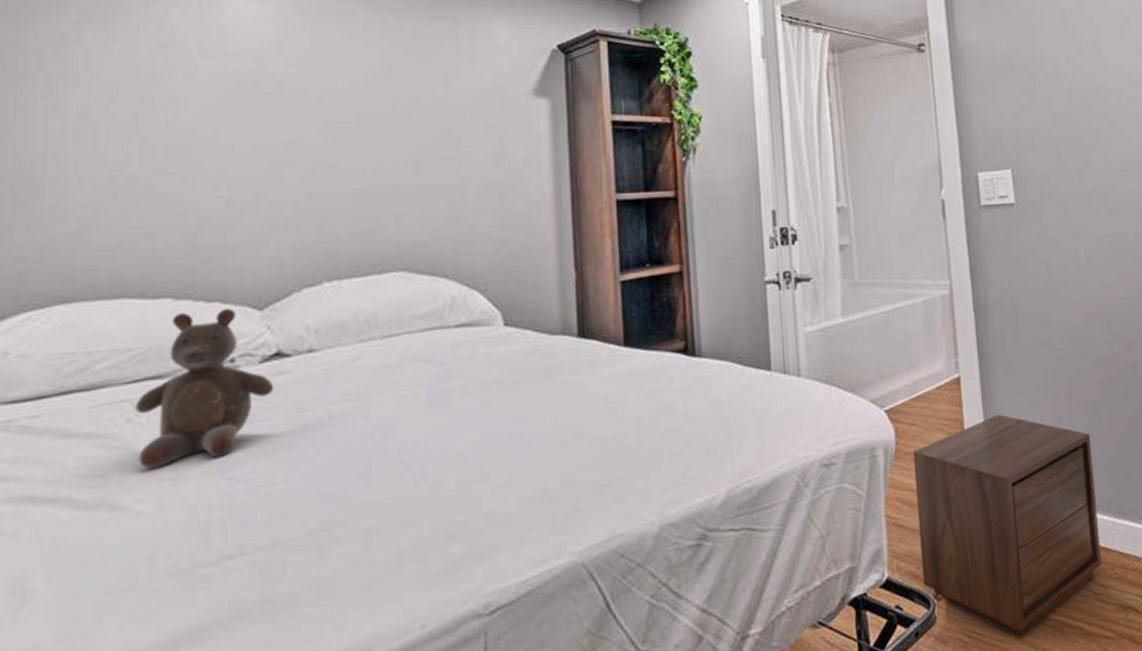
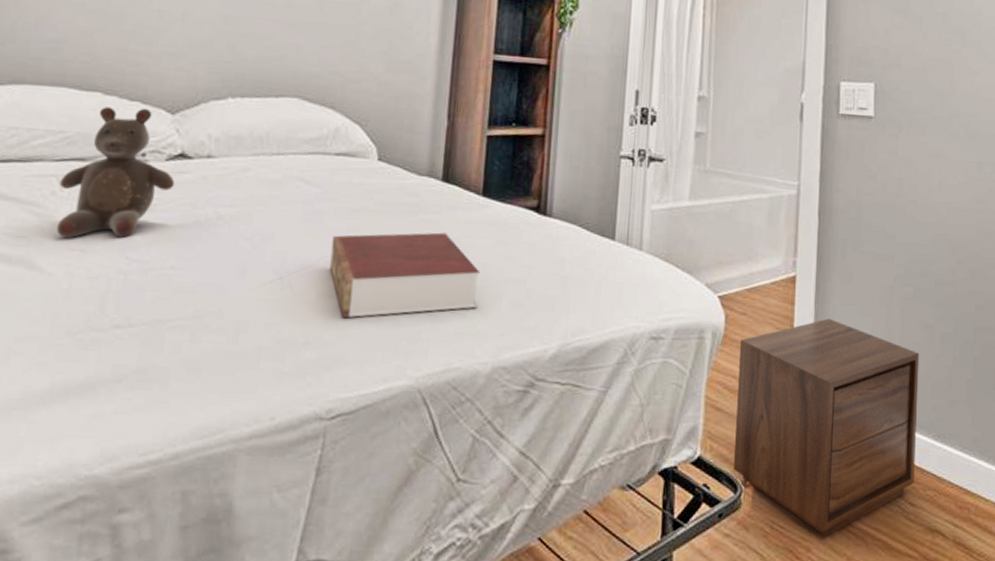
book: none [465,392,635,503] -> present [329,232,481,319]

